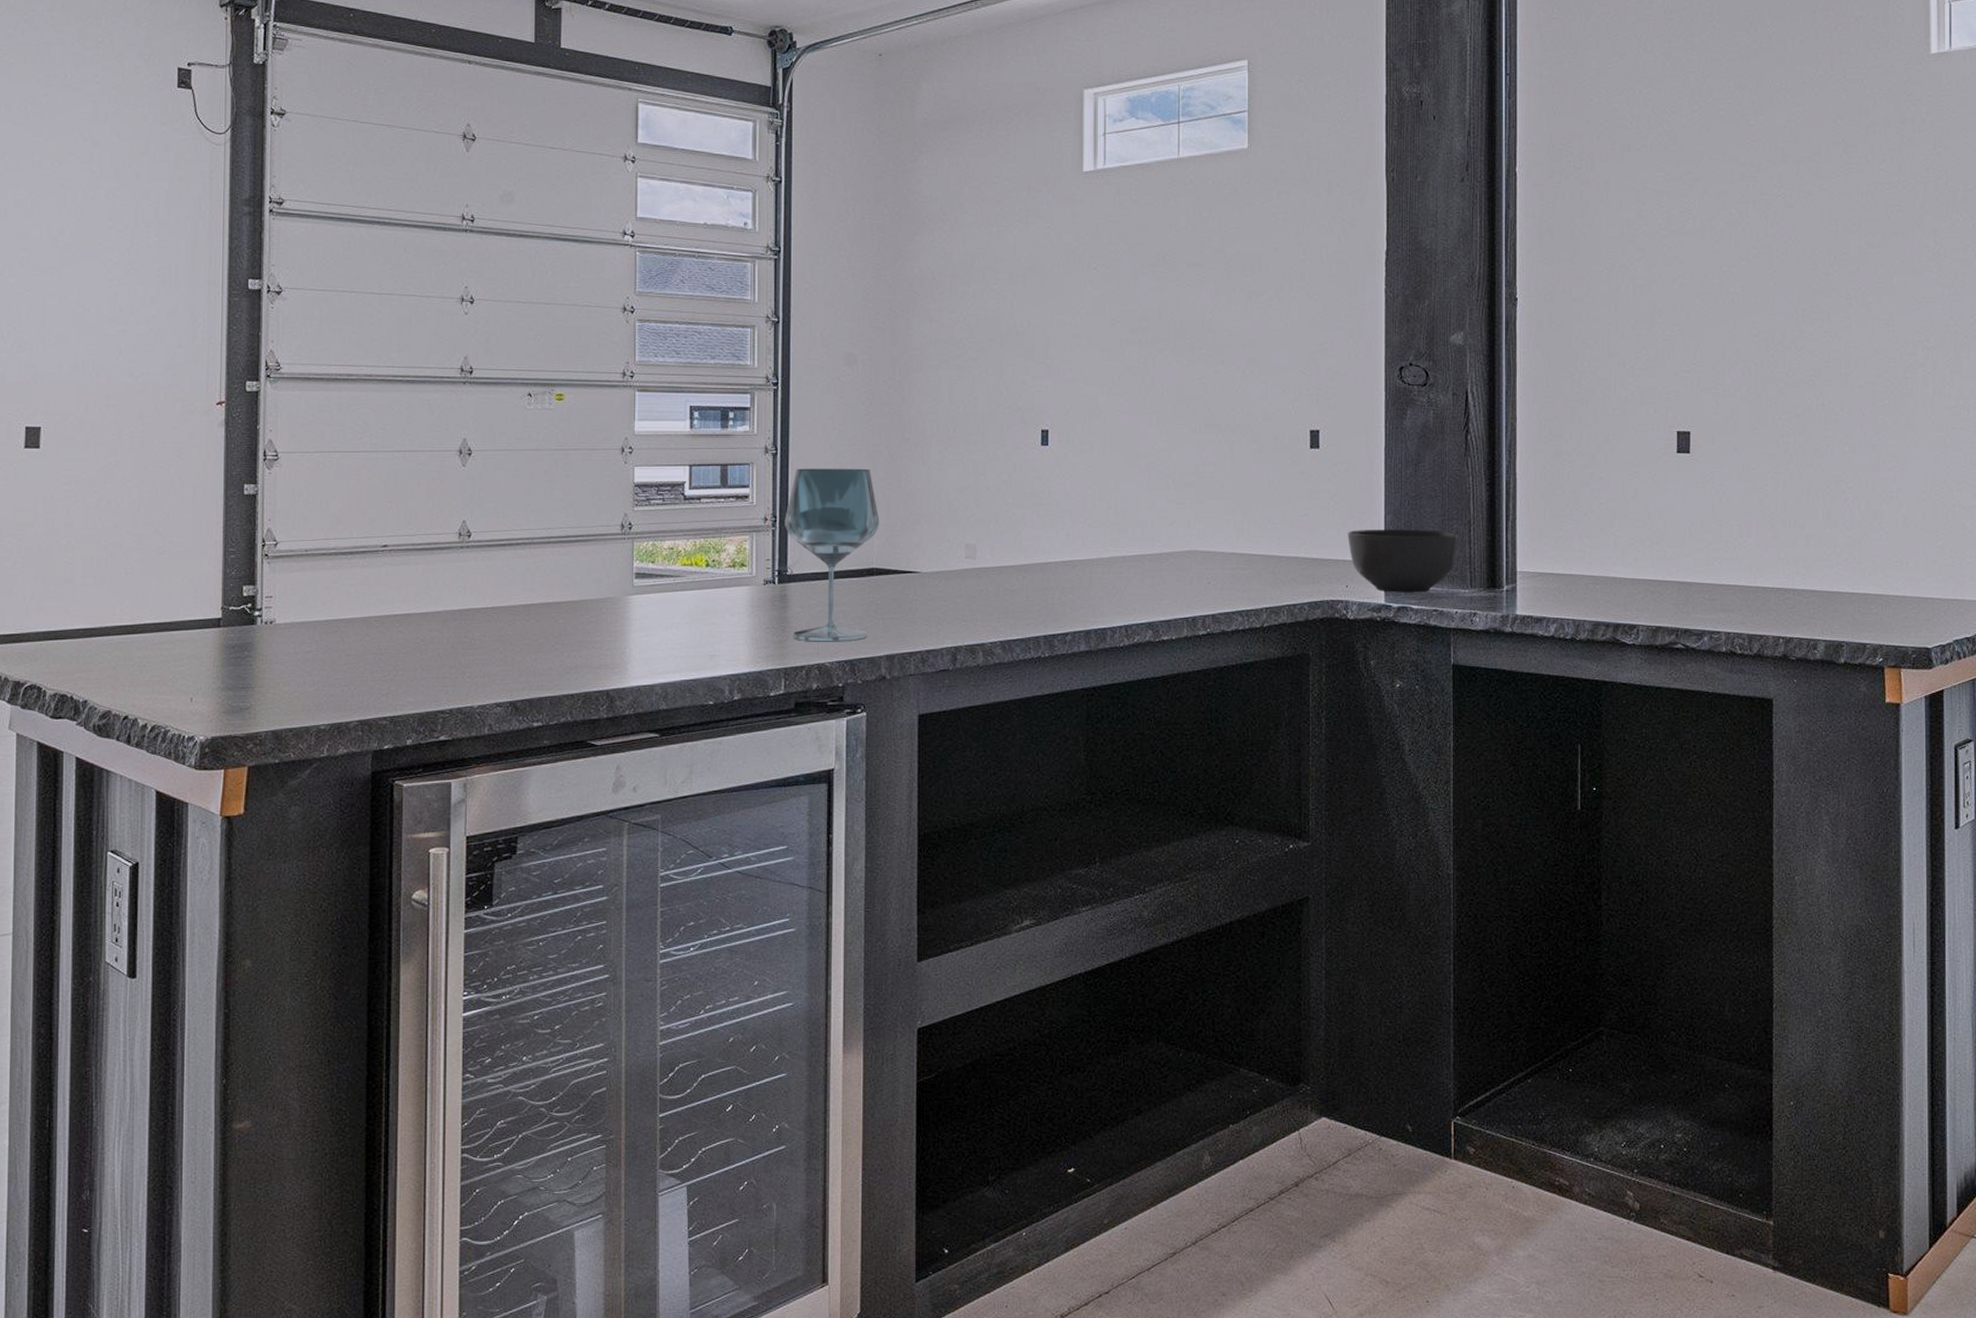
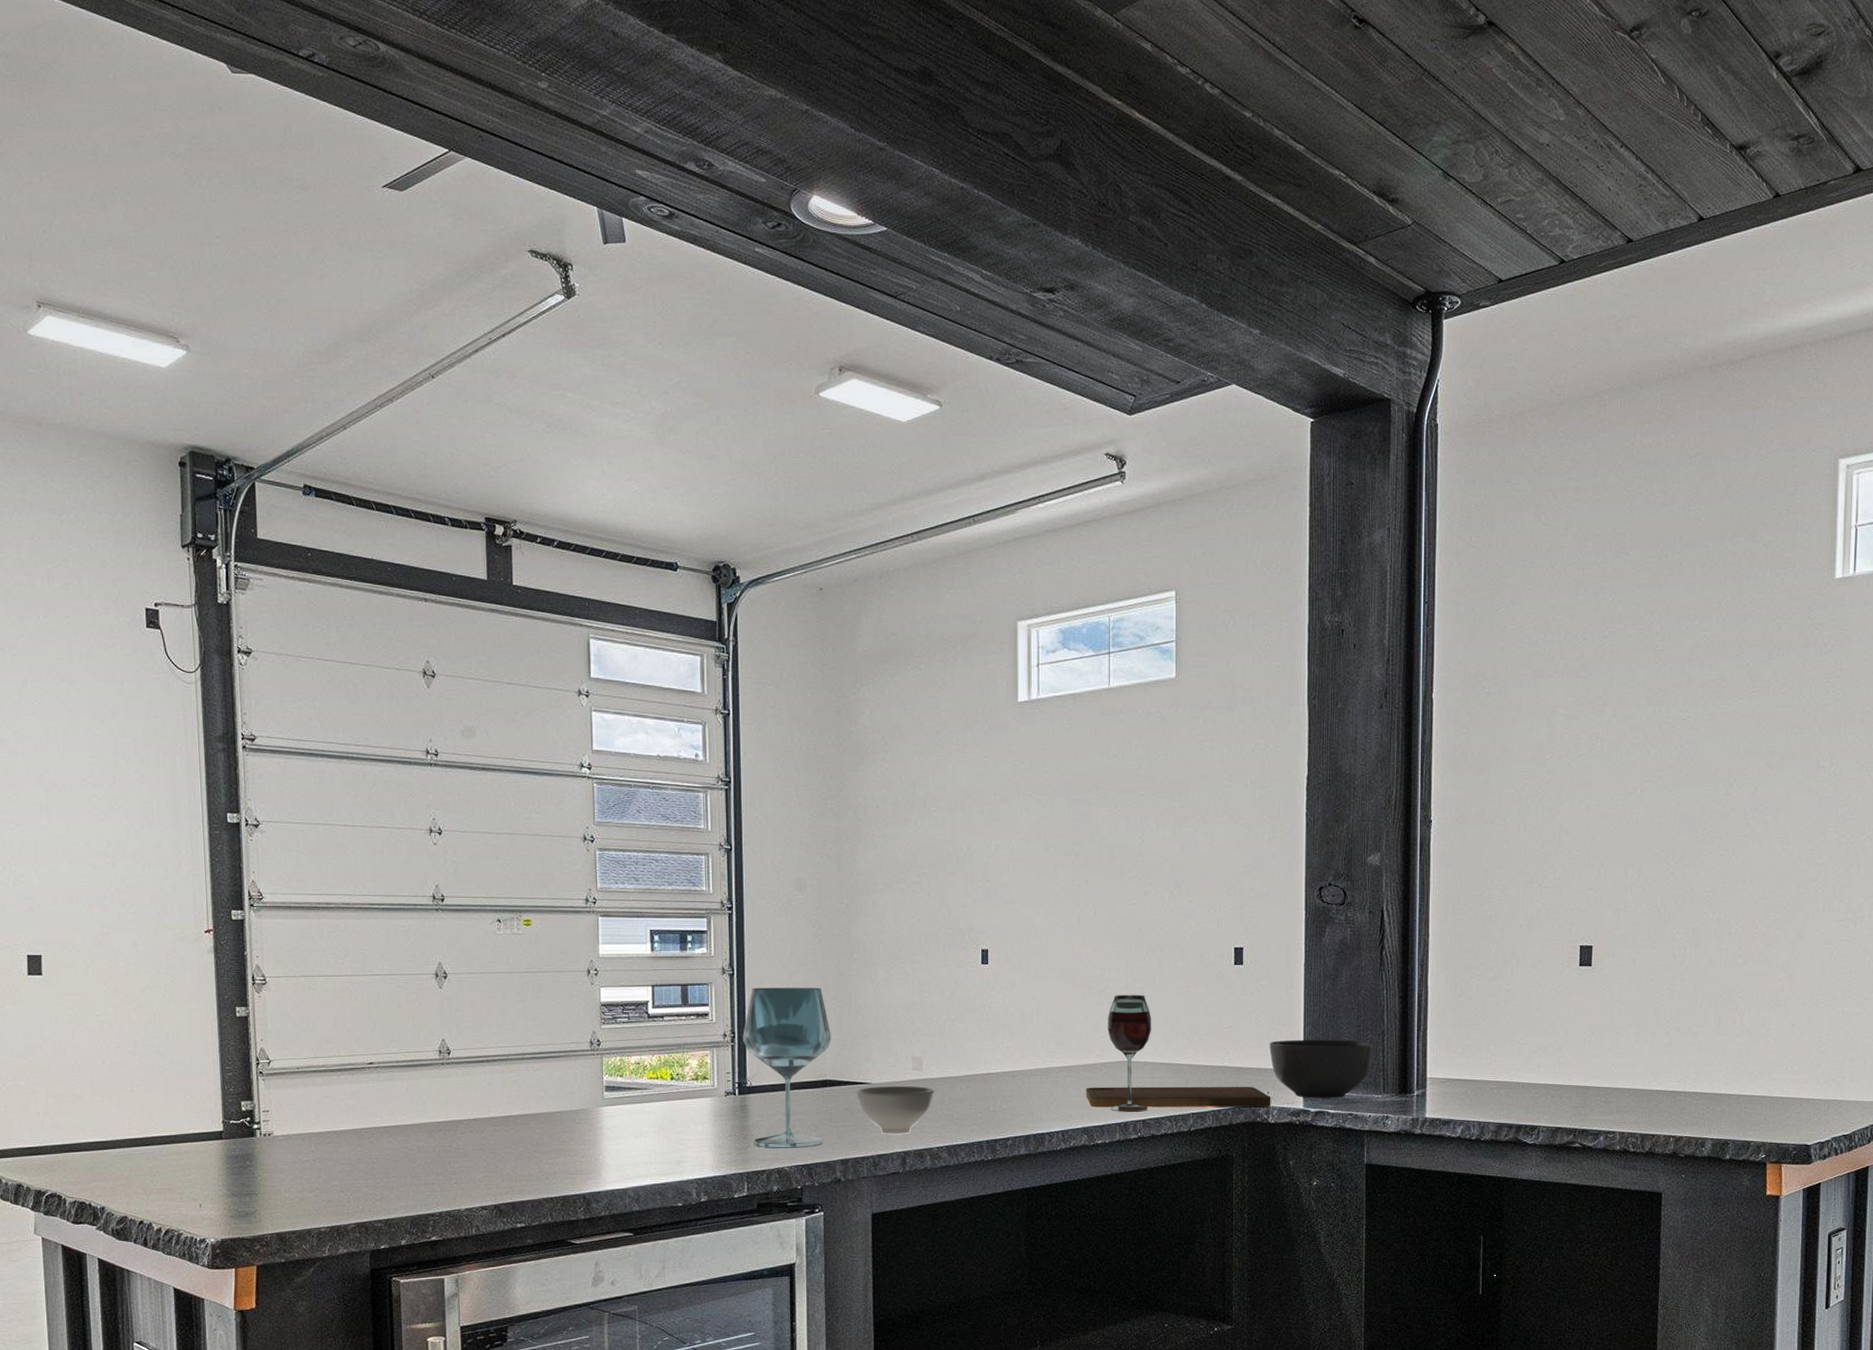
bowl: none [904,575,989,628] -> present [856,1085,935,1134]
cutting board: none [1151,578,1350,601] -> present [1086,1086,1271,1108]
wineglass: none [1175,480,1223,606] -> present [1108,995,1152,1112]

